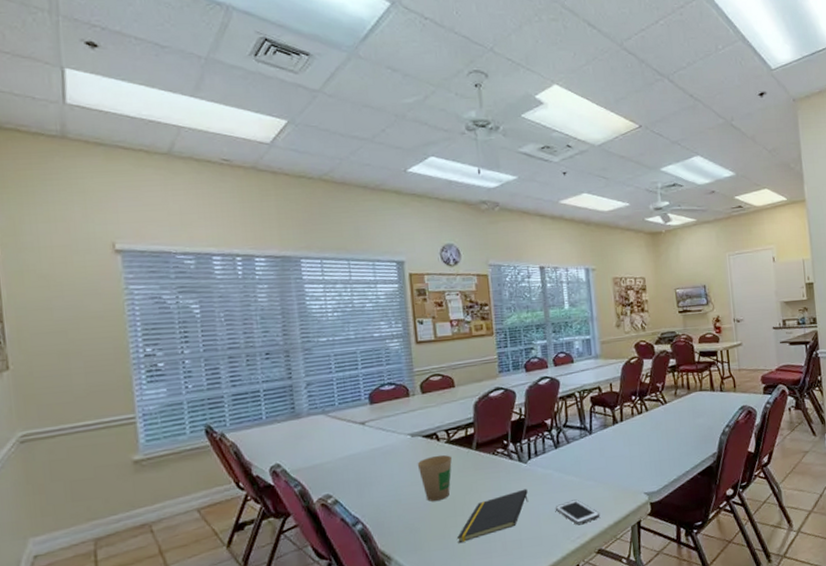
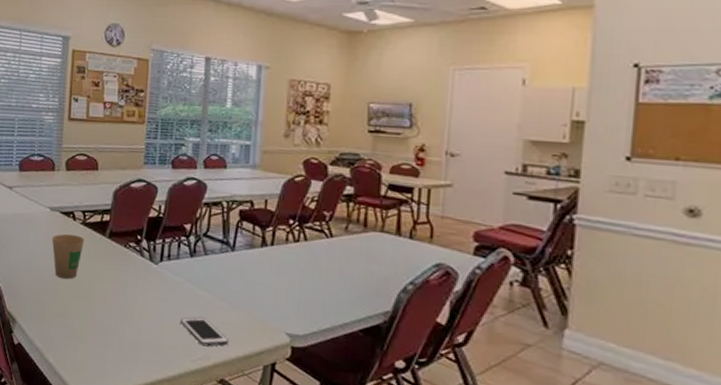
notepad: present [457,488,529,543] -> none [77,290,154,327]

